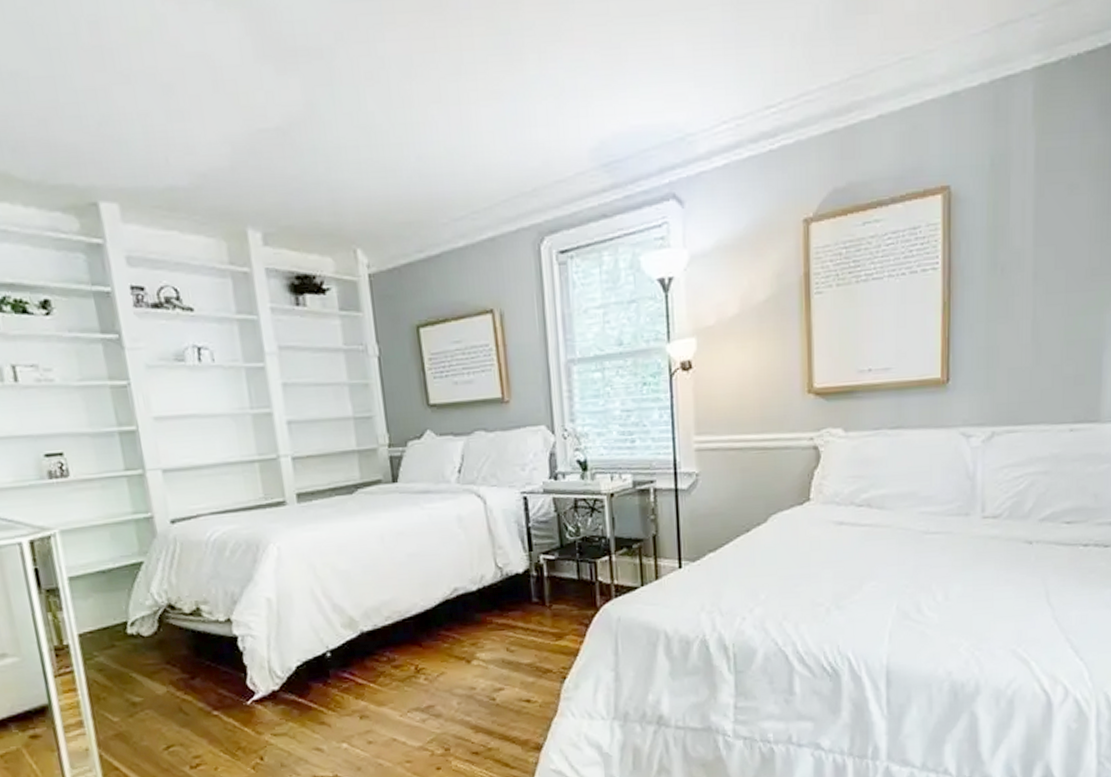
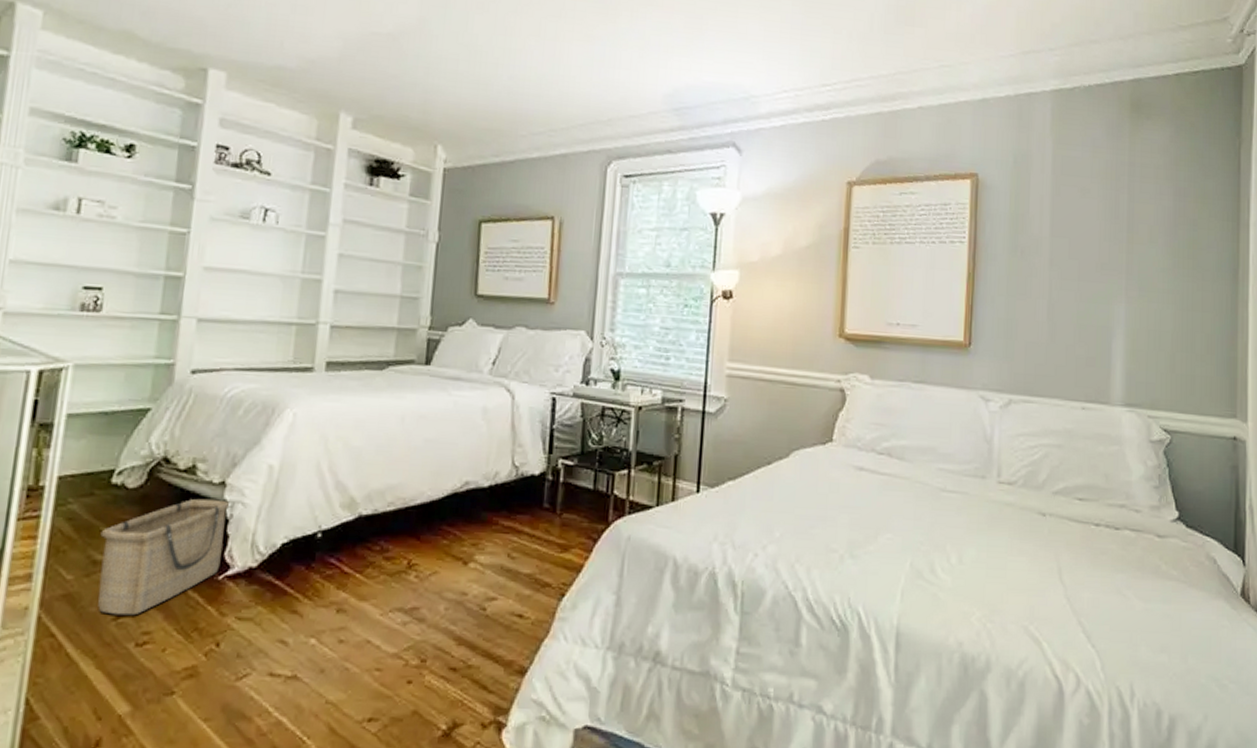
basket: none [131,635,246,746] -> present [98,498,230,616]

